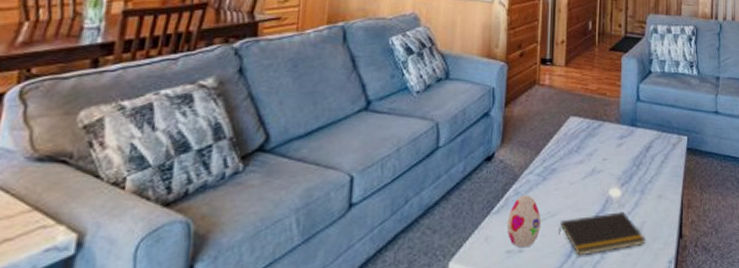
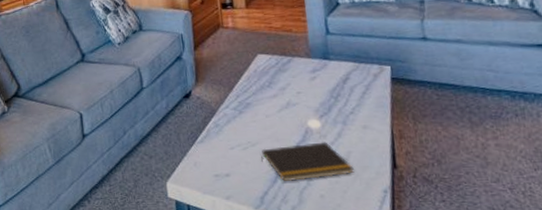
decorative egg: present [507,195,541,247] -> none [211,127,243,172]

